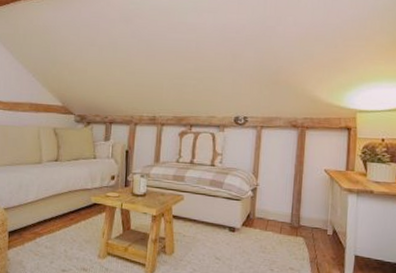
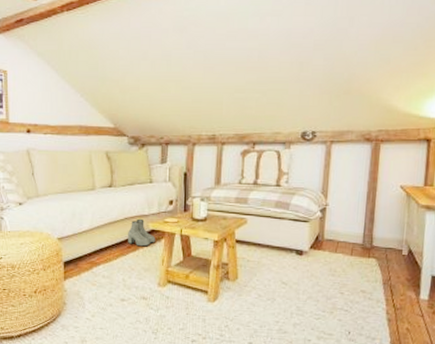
boots: none [71,192,97,219] -> present [128,218,155,247]

